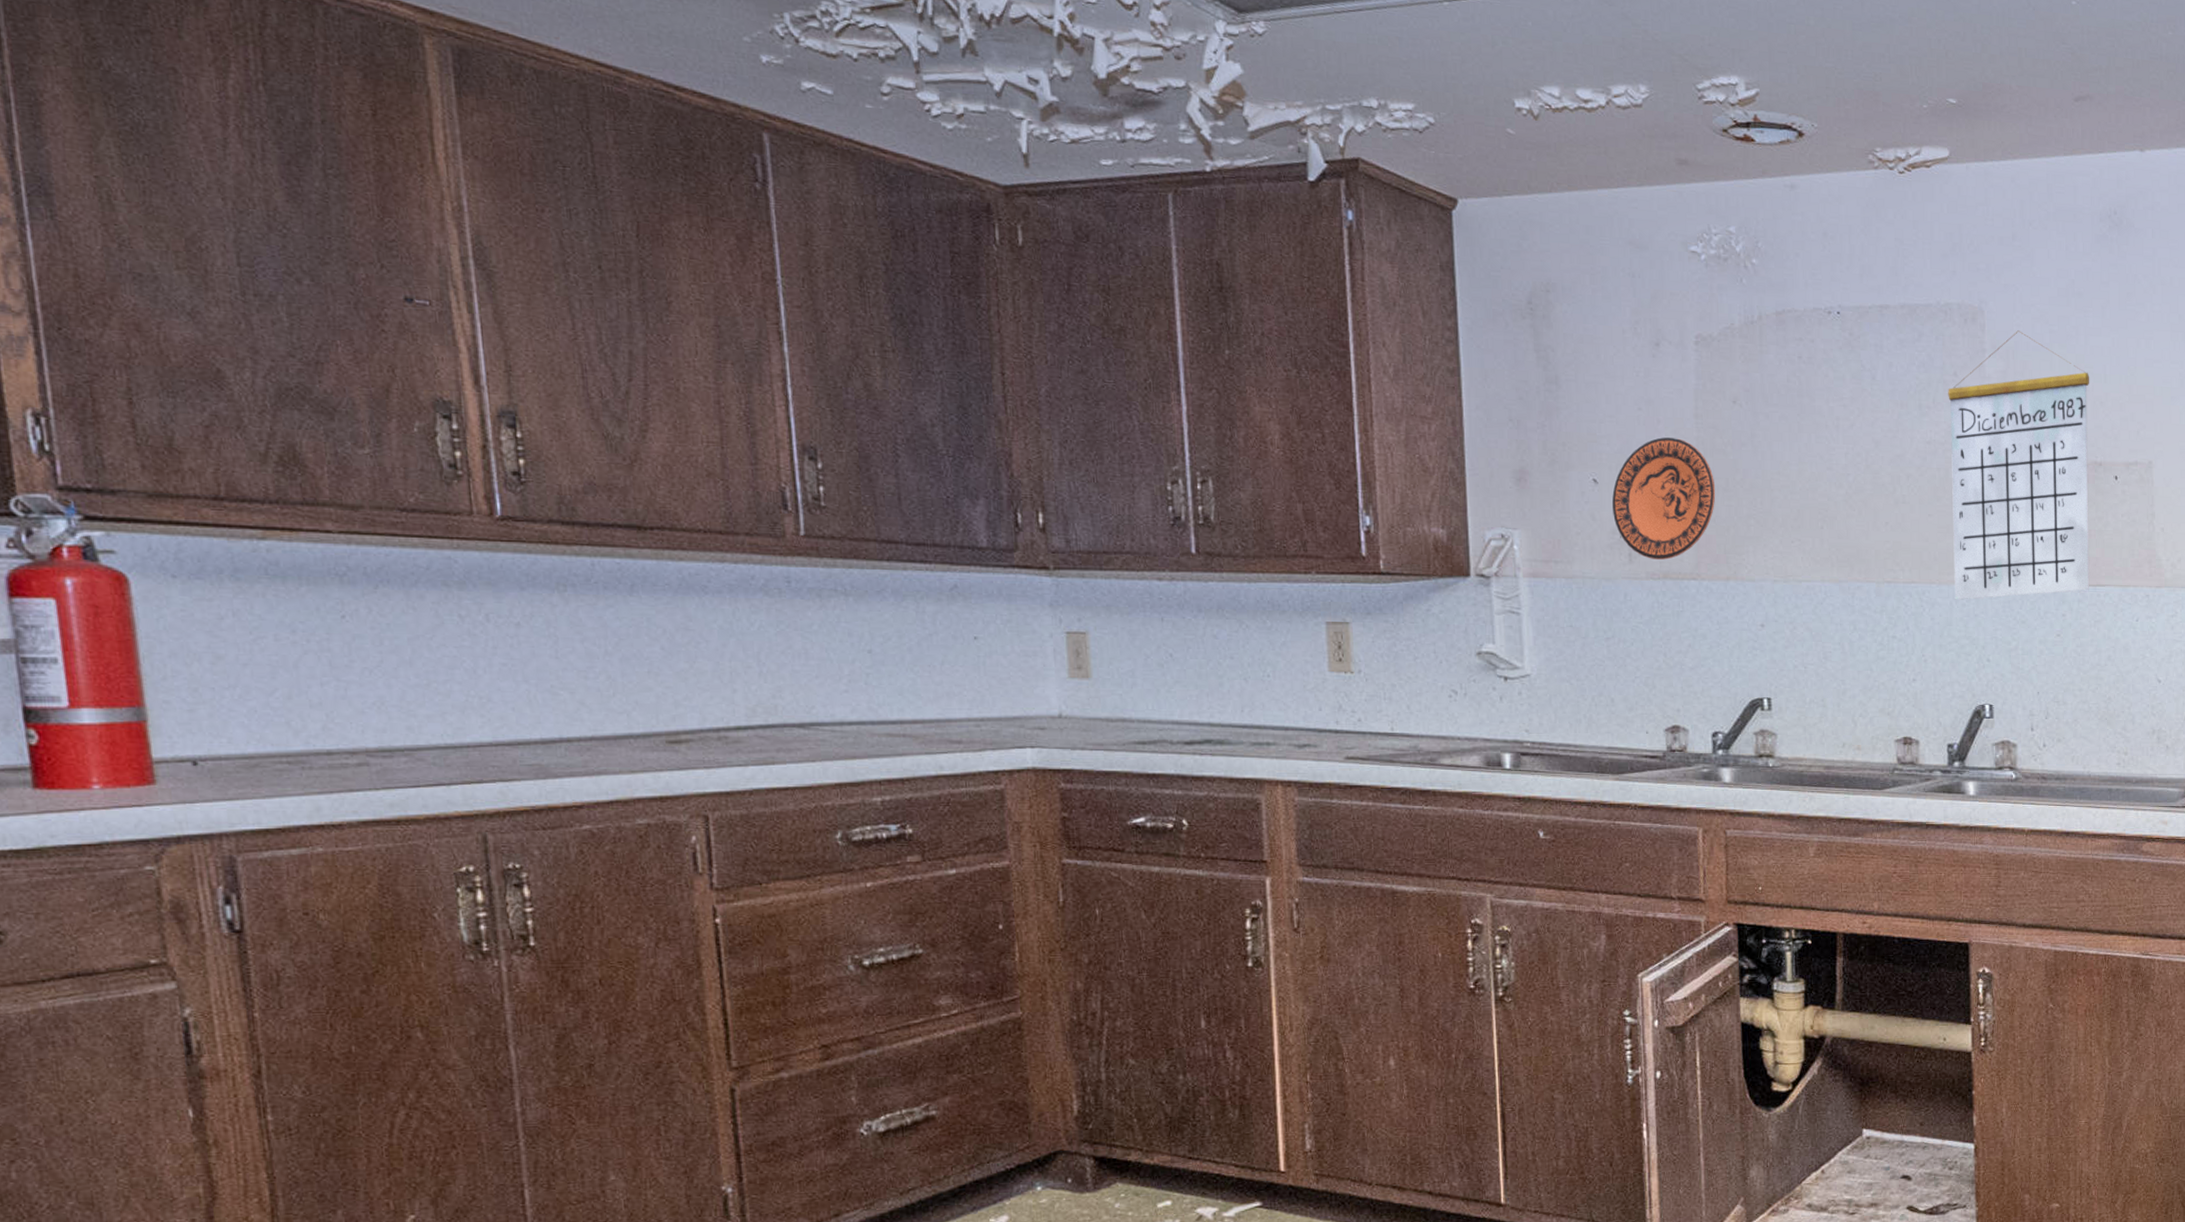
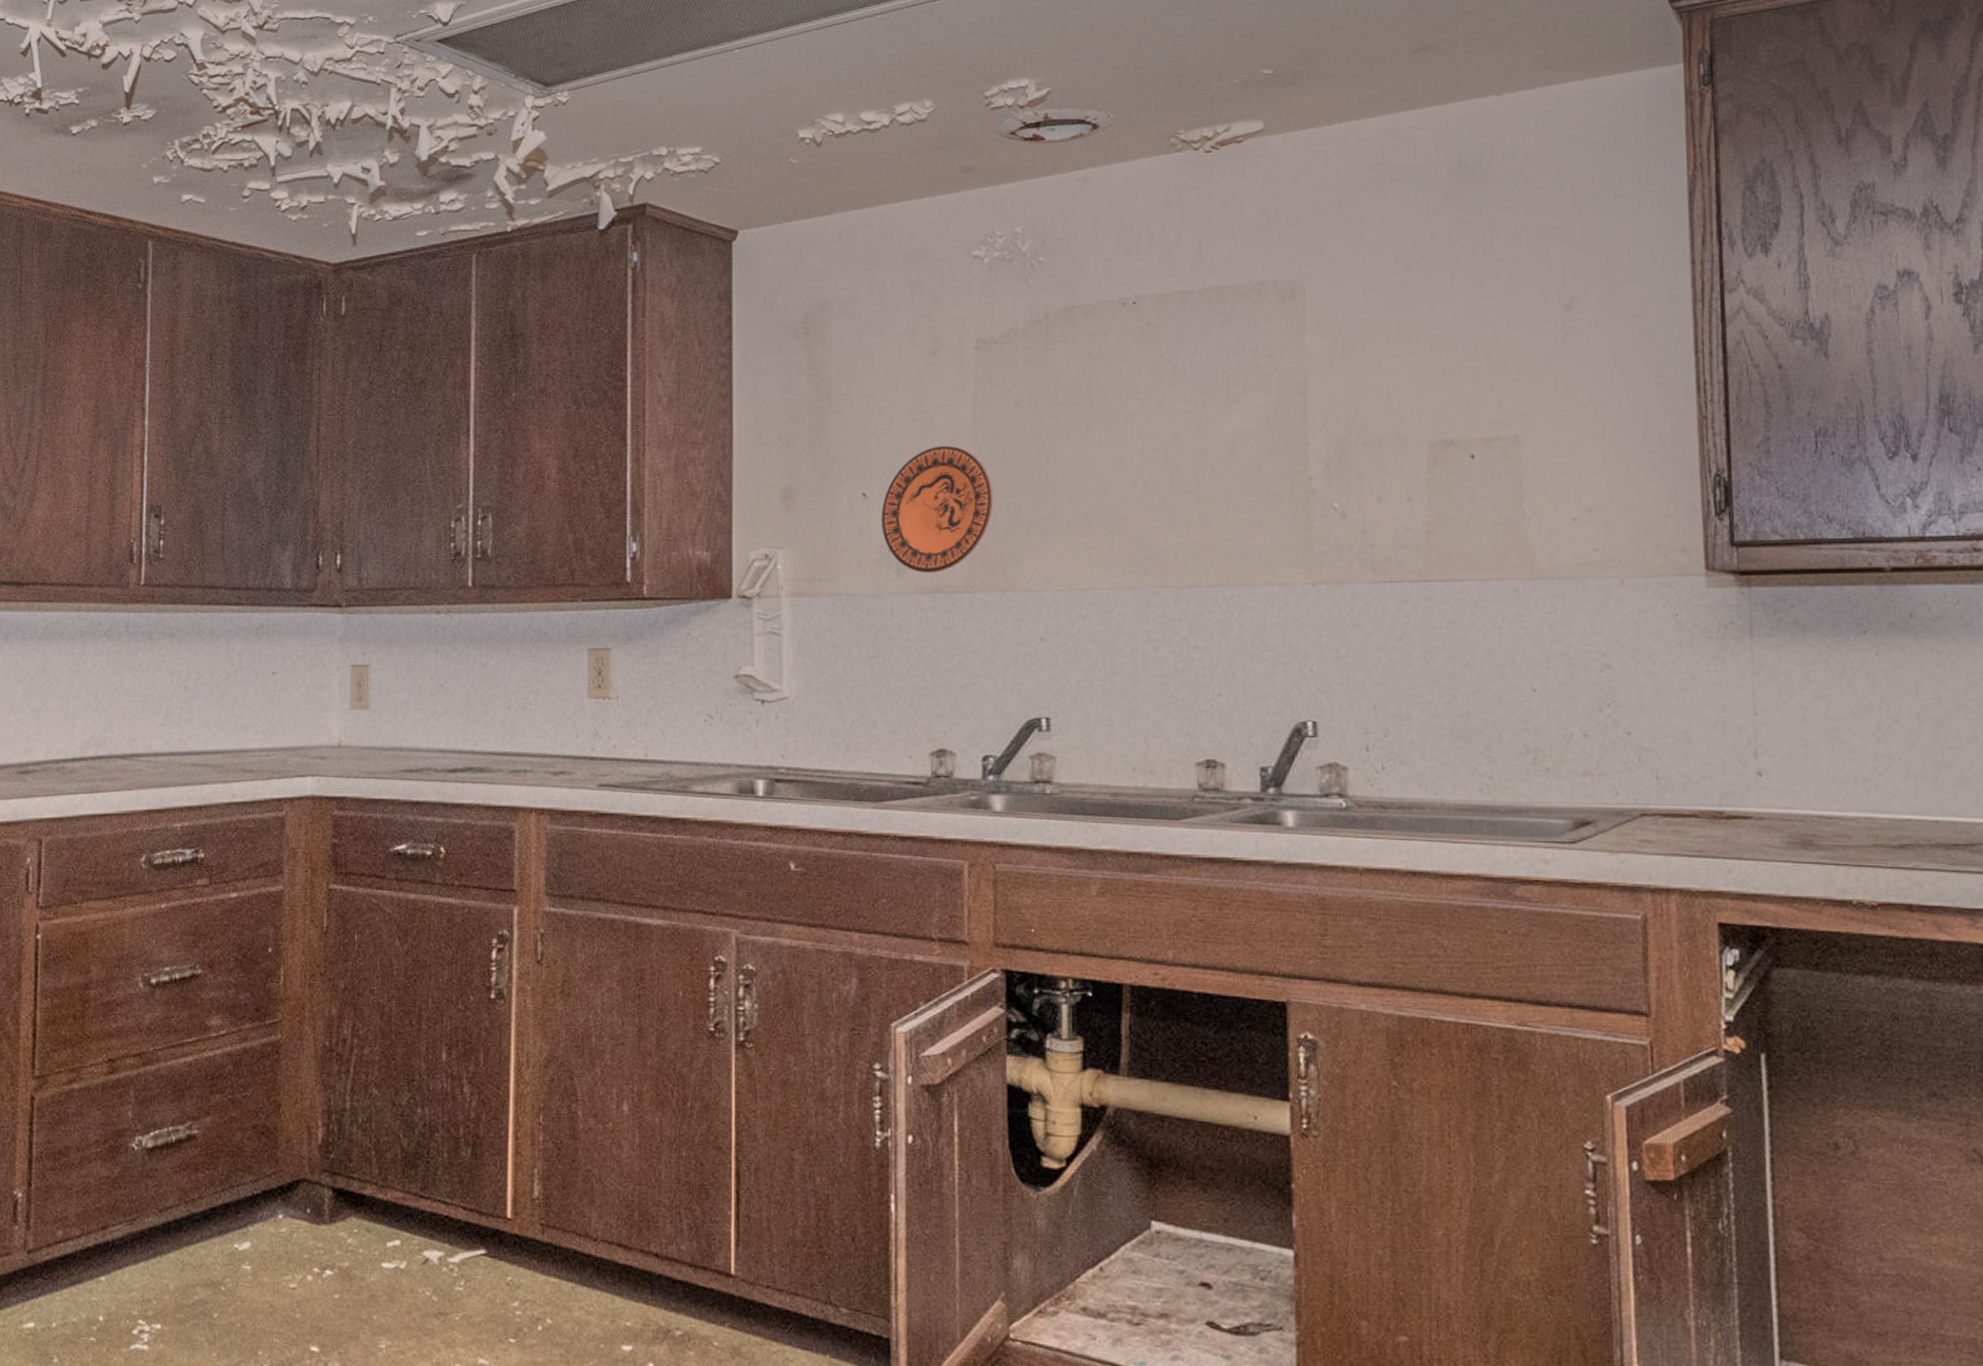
calendar: present [1948,330,2090,600] -> none [1262,303,1440,603]

